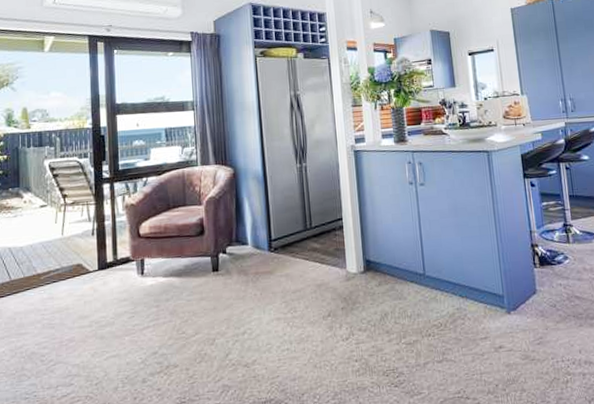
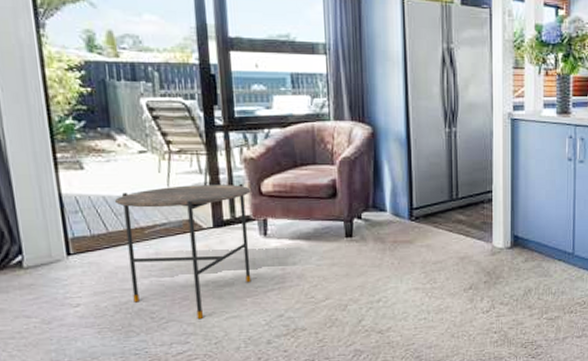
side table: none [19,228,132,361] -> present [115,183,252,320]

